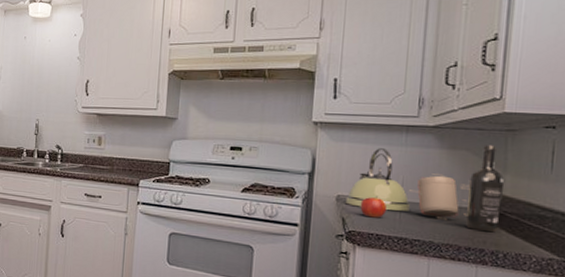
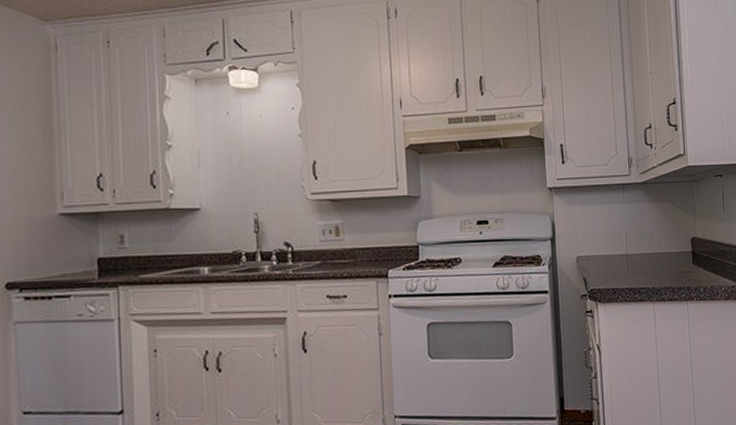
kettle: present [345,148,411,212] -> none [584,207,635,266]
fruit: present [360,195,388,218] -> none [596,252,618,274]
canister: present [409,173,470,220] -> none [632,225,676,266]
wine bottle: present [466,145,505,233] -> none [672,195,697,272]

